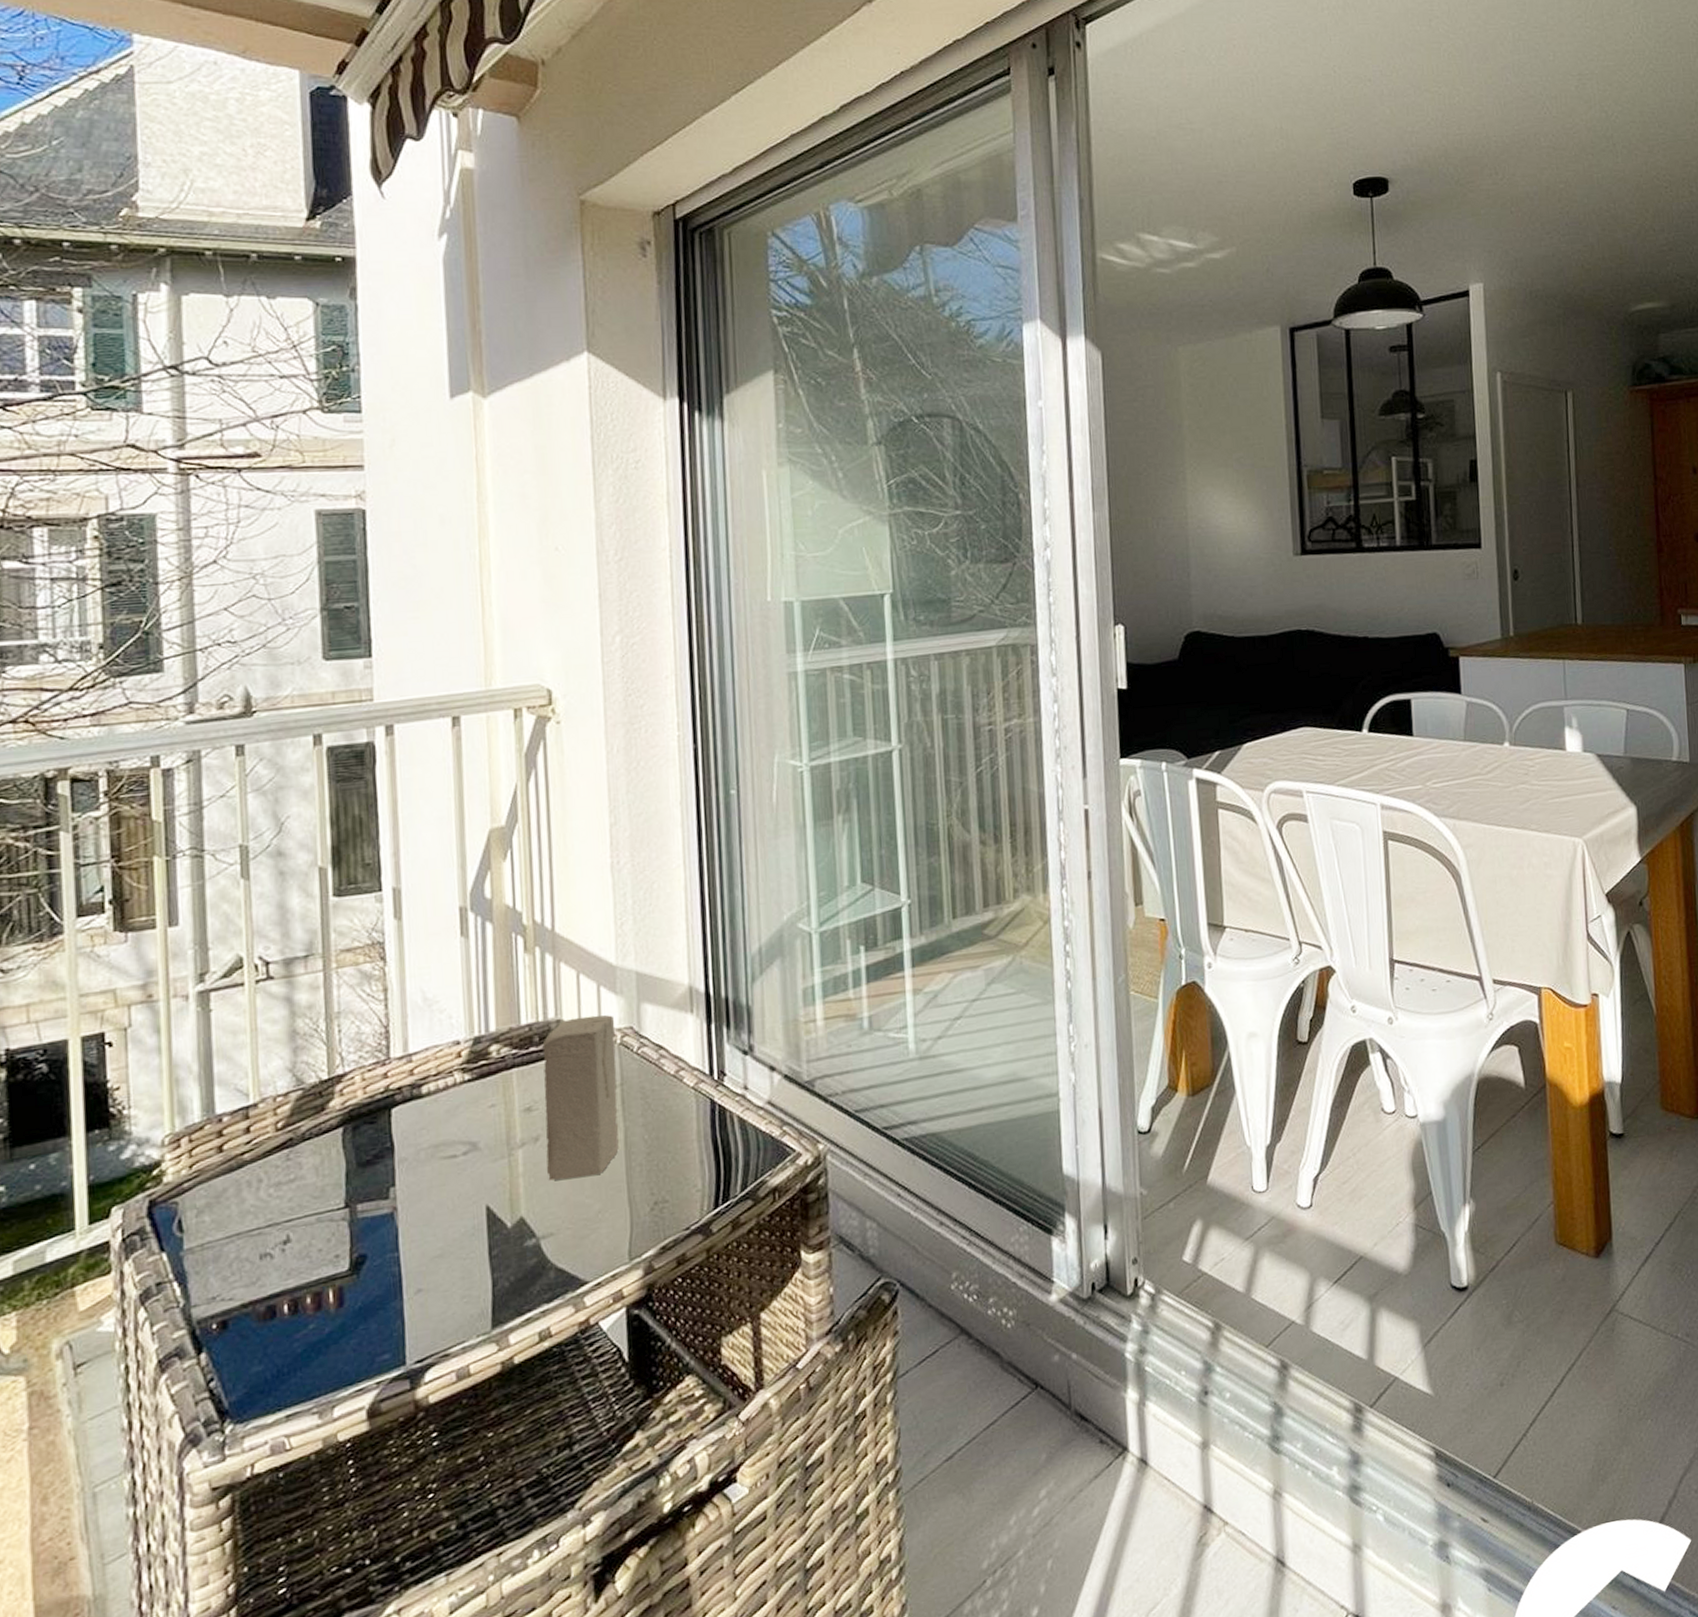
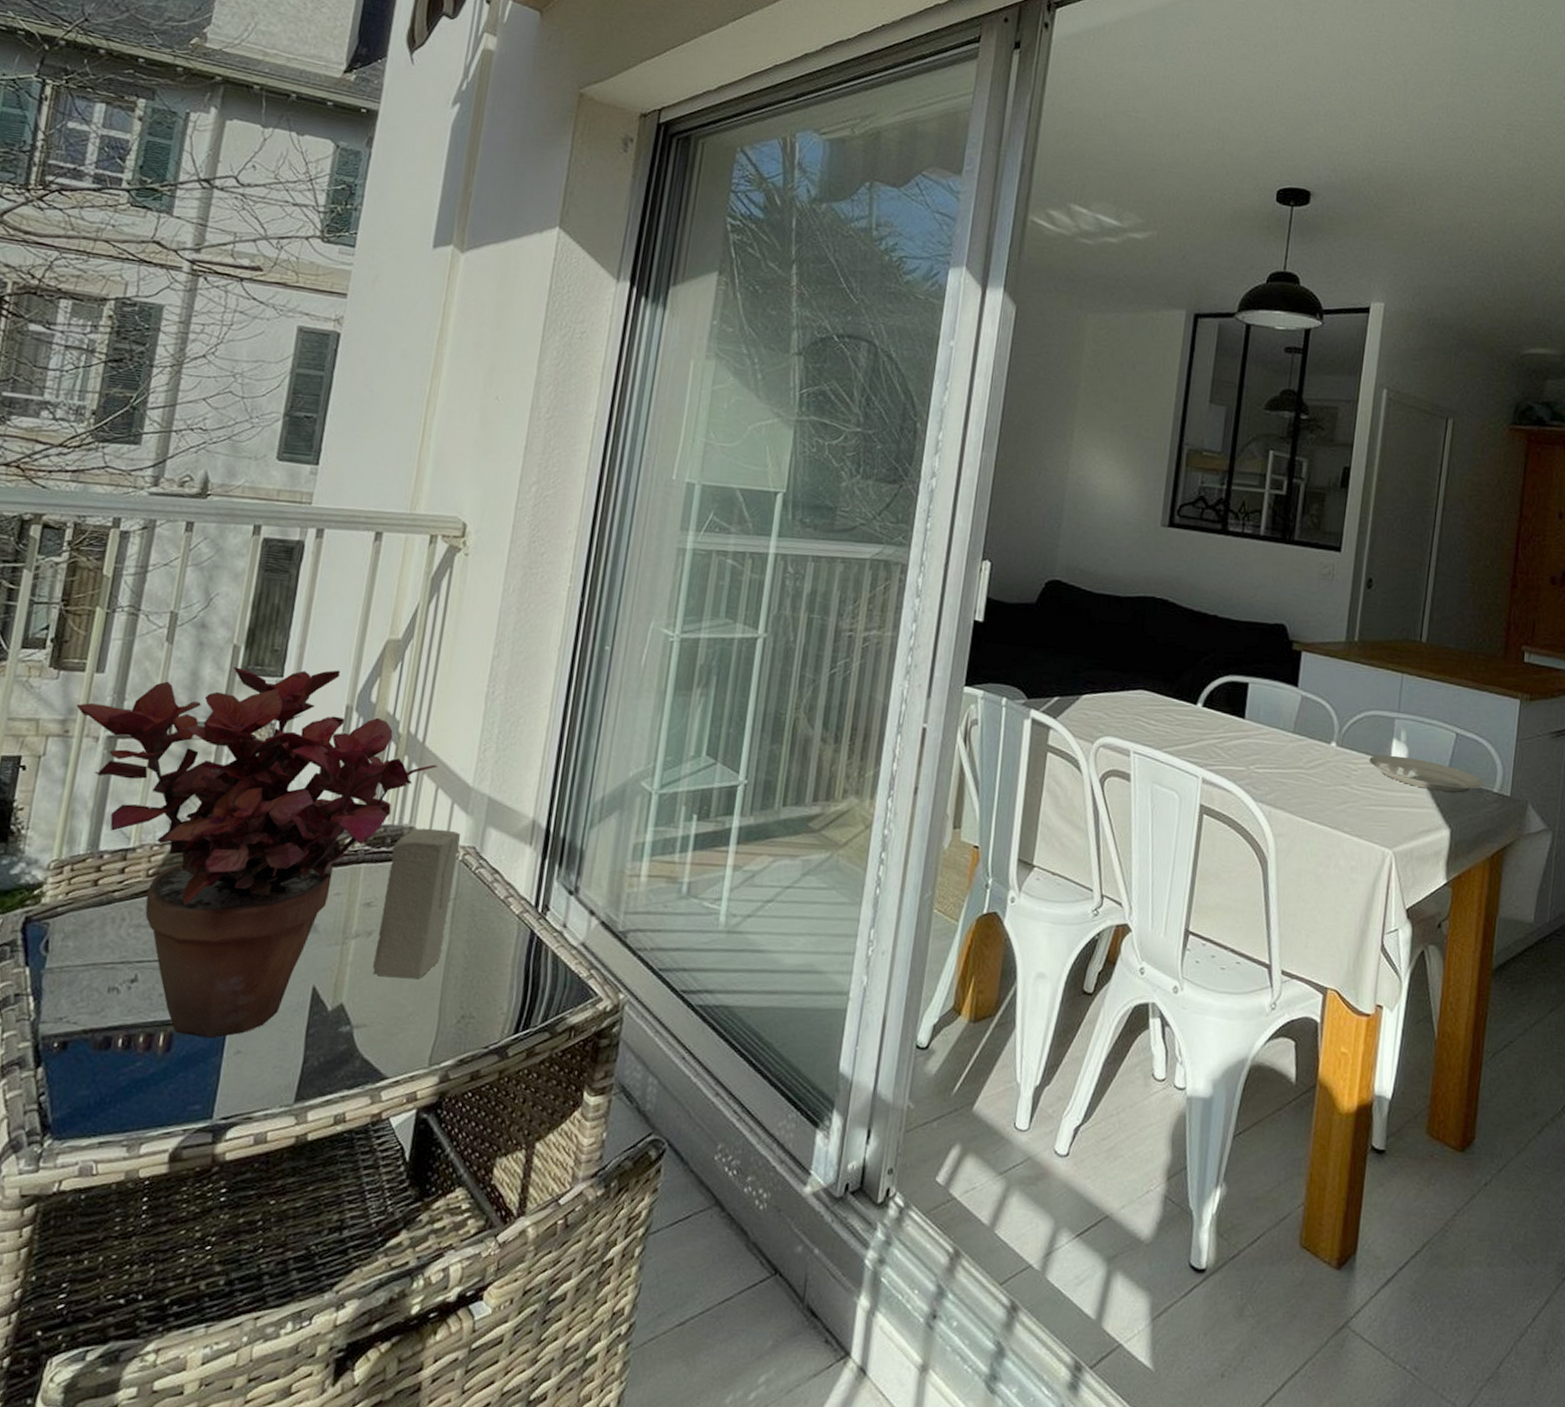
potted plant: none [155,871,575,1286] -> present [76,667,439,1039]
plate: none [1544,742,1662,771] -> present [1369,755,1484,793]

